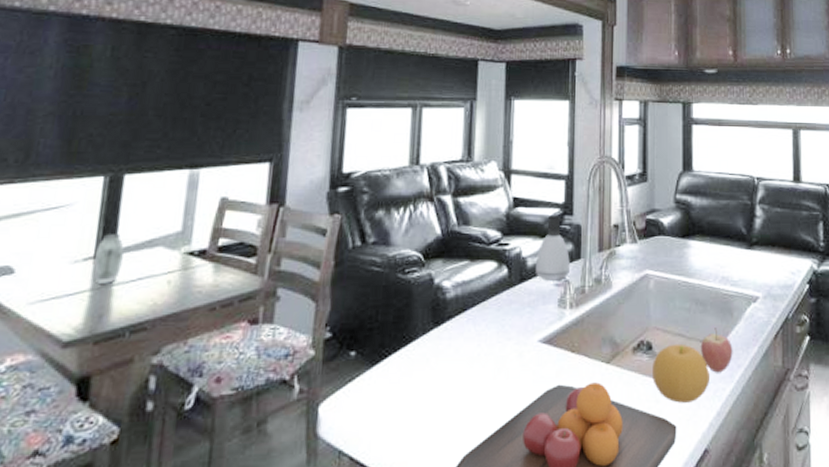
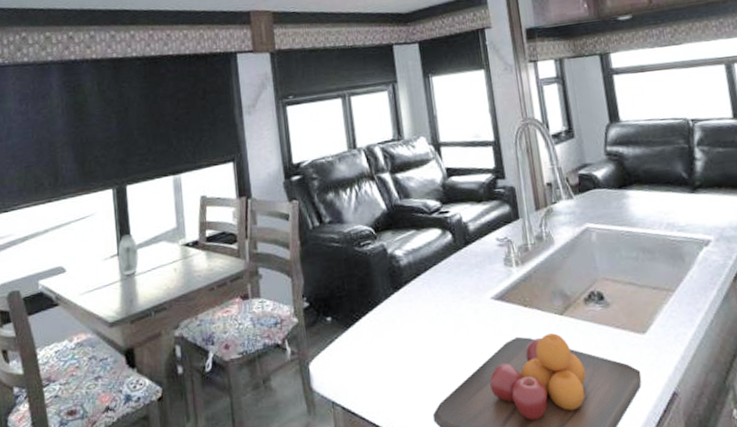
soap dispenser: present [534,214,572,282] -> none [476,179,511,243]
fruit: present [652,343,709,403] -> none [606,292,669,349]
fruit: present [700,328,733,373] -> none [653,274,691,318]

